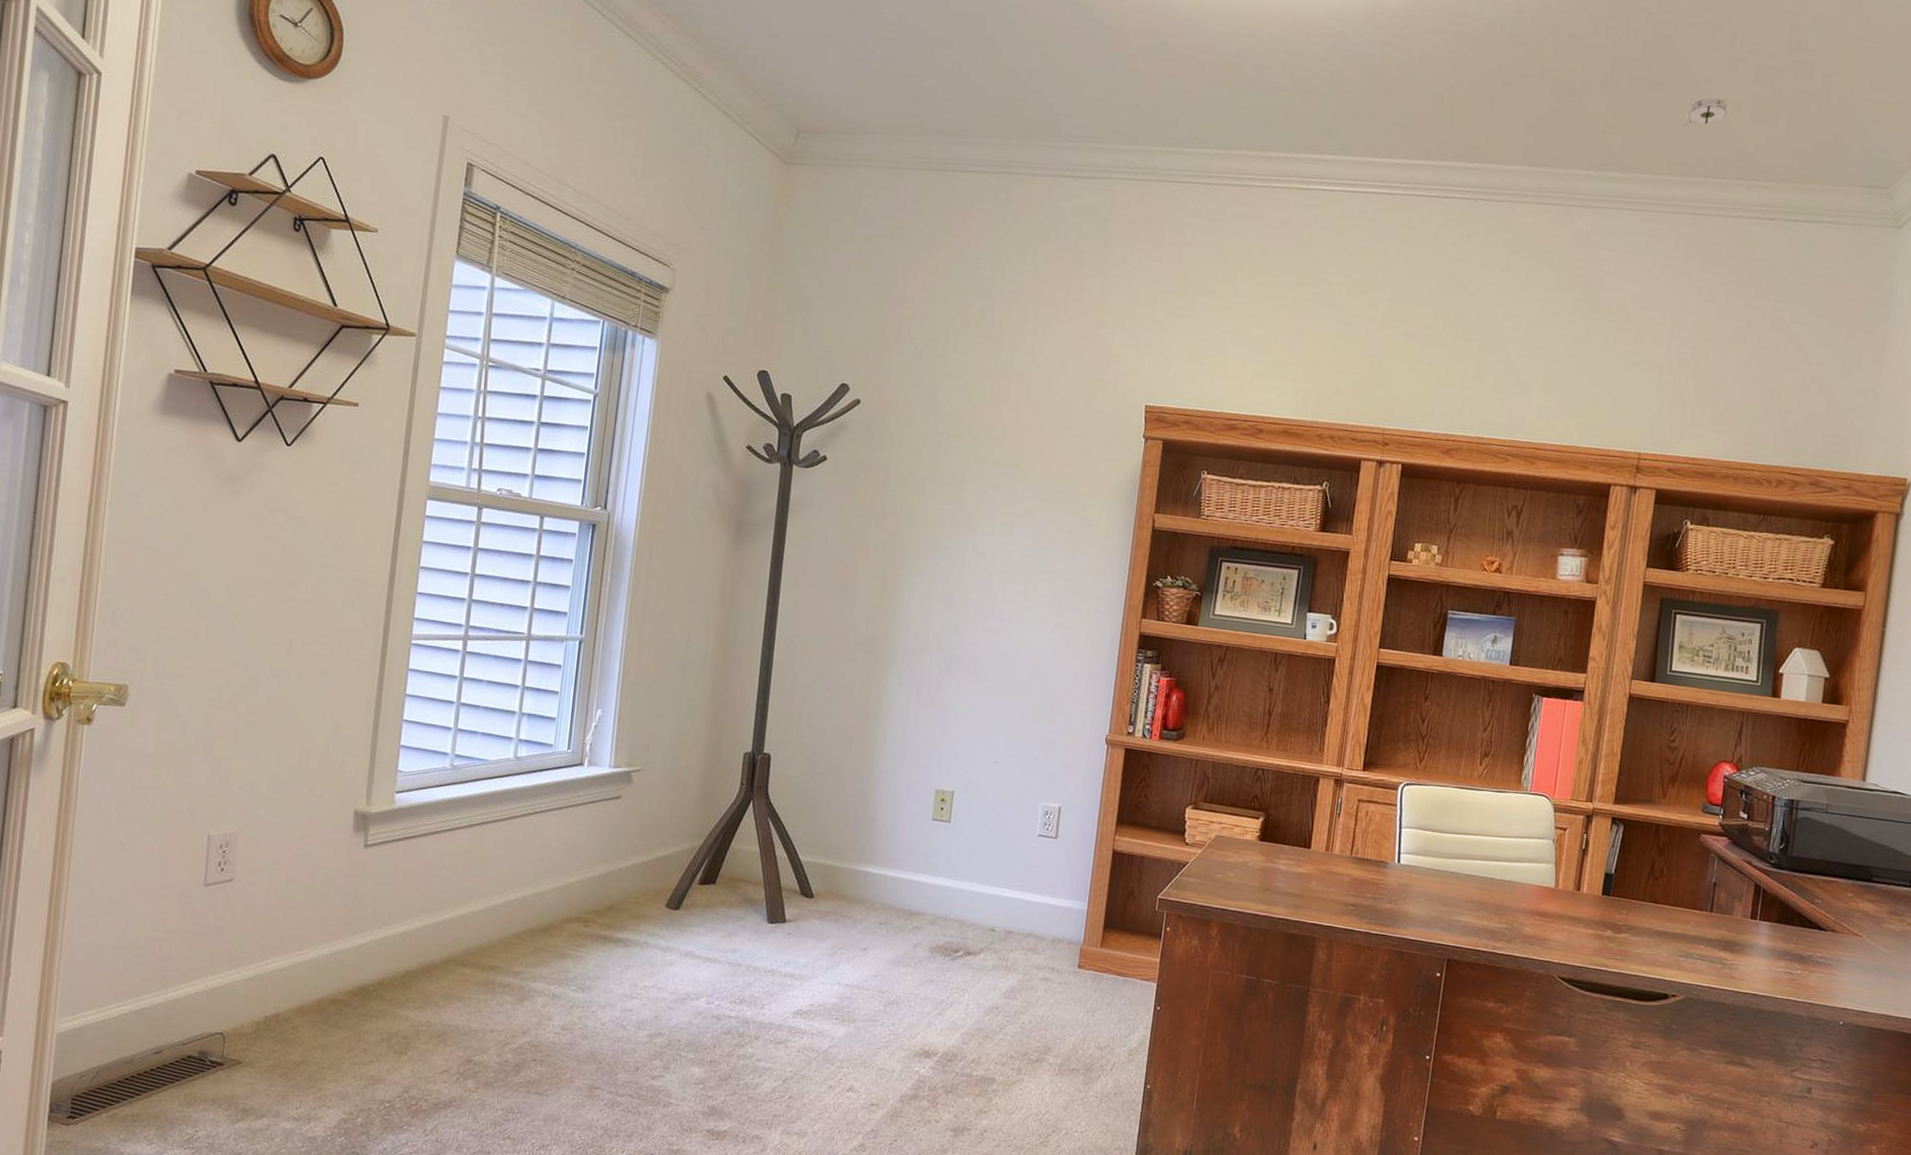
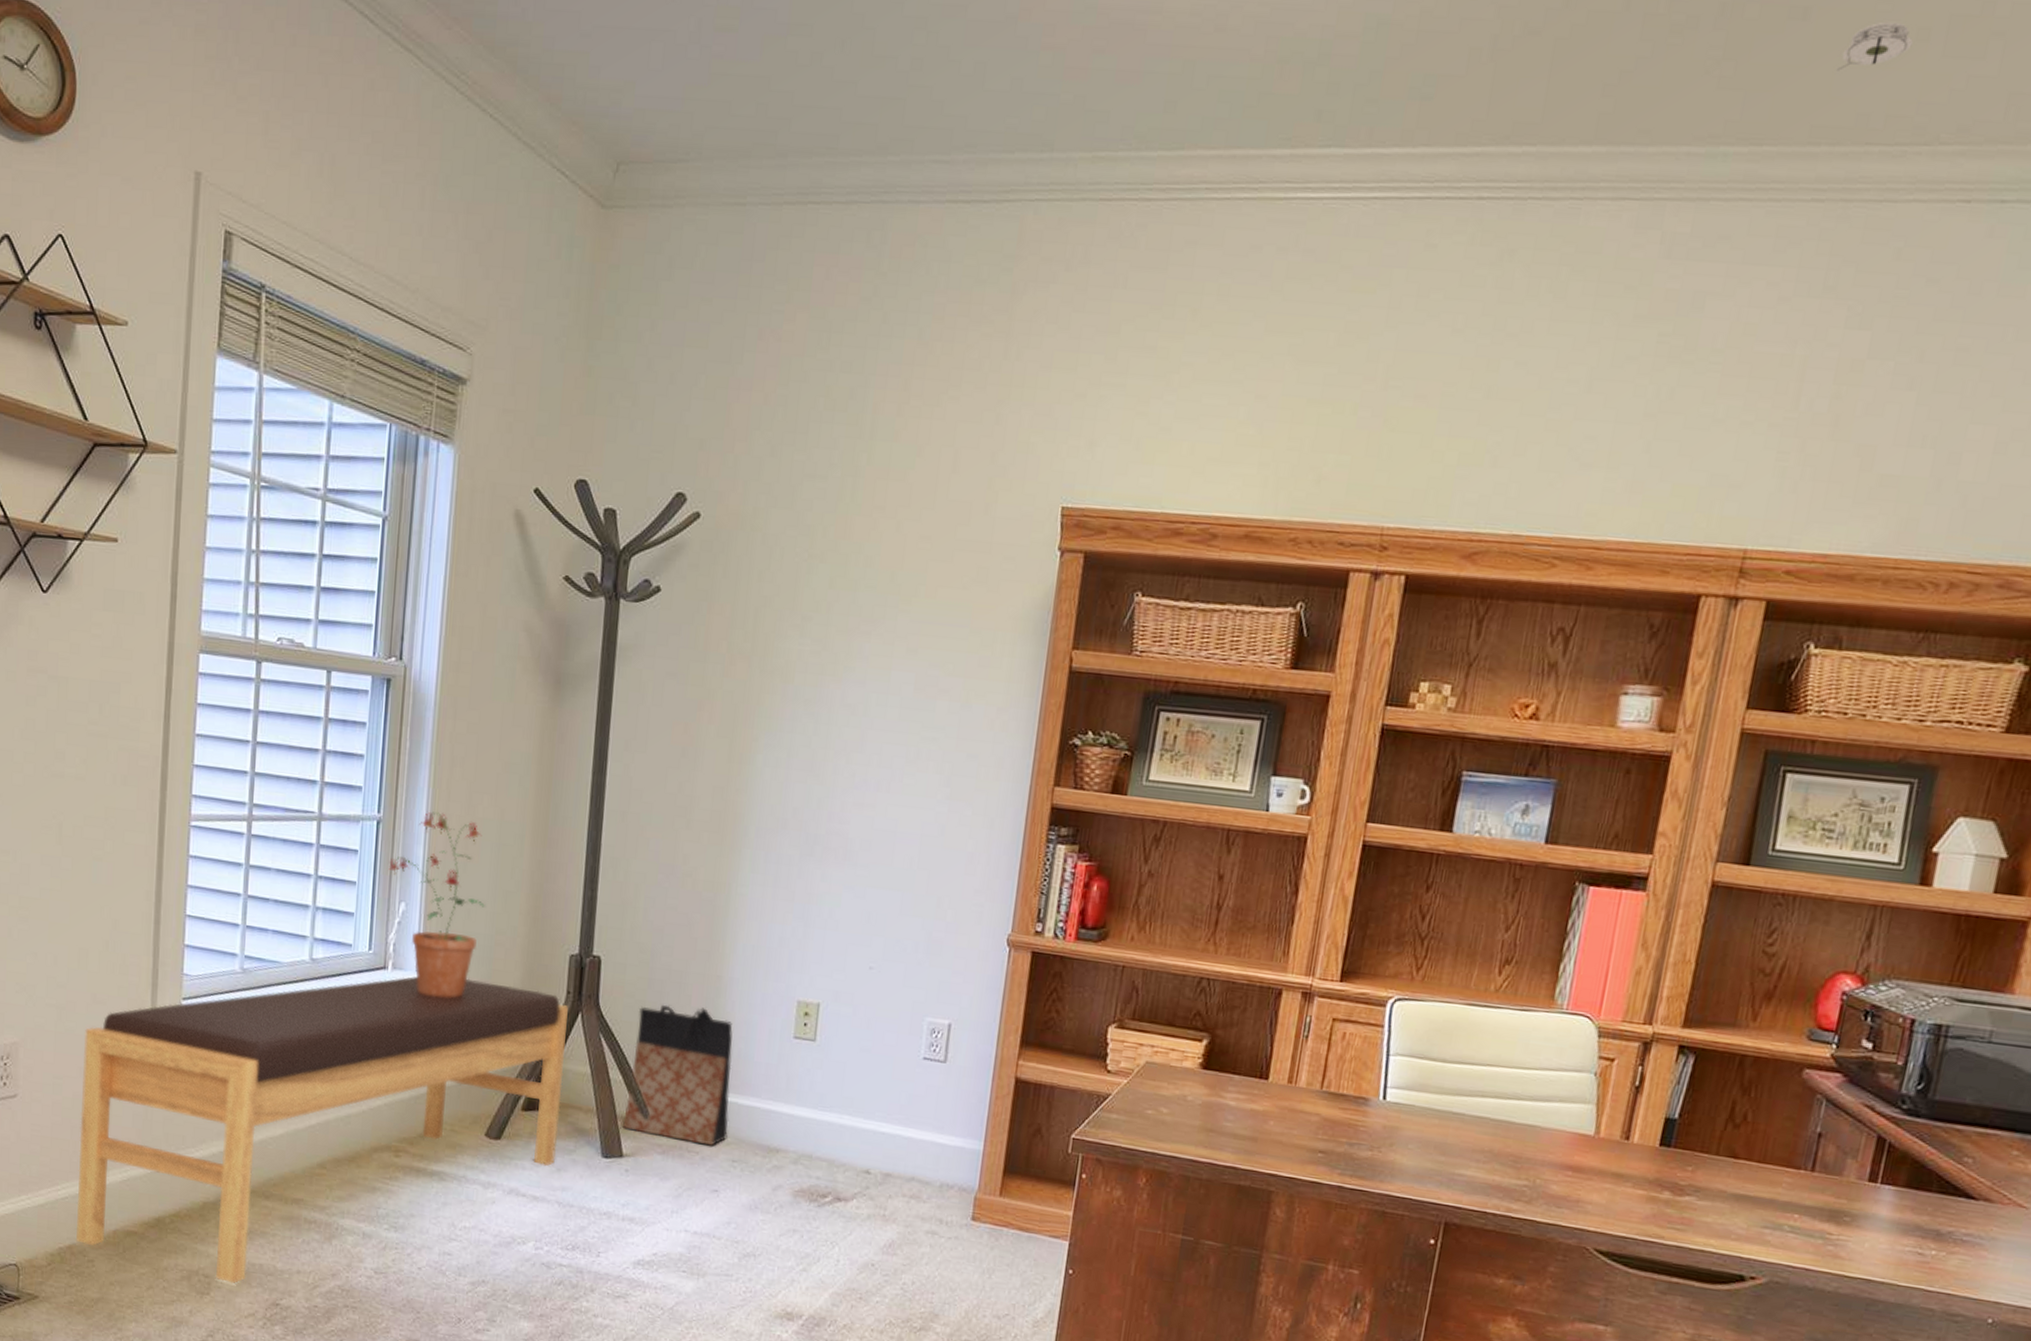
bench: none [281,772,742,1044] -> present [75,976,568,1284]
potted plant: none [588,633,672,790] -> present [388,811,485,998]
bag: none [786,793,881,911] -> present [623,1004,733,1146]

